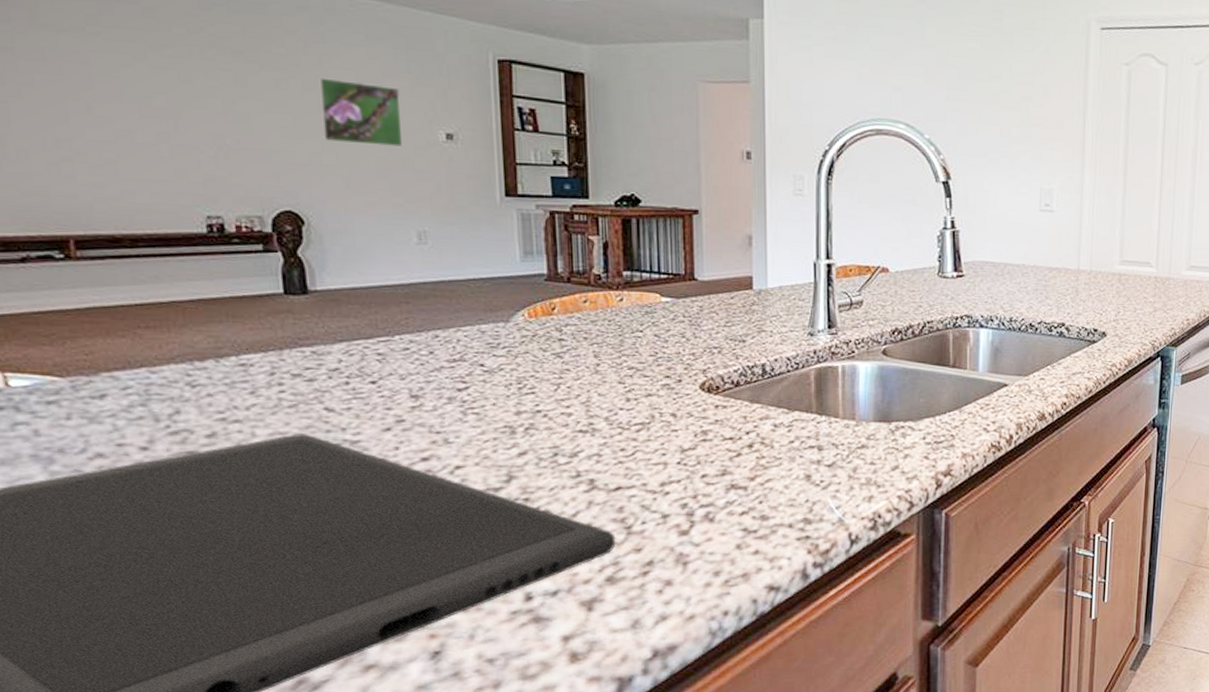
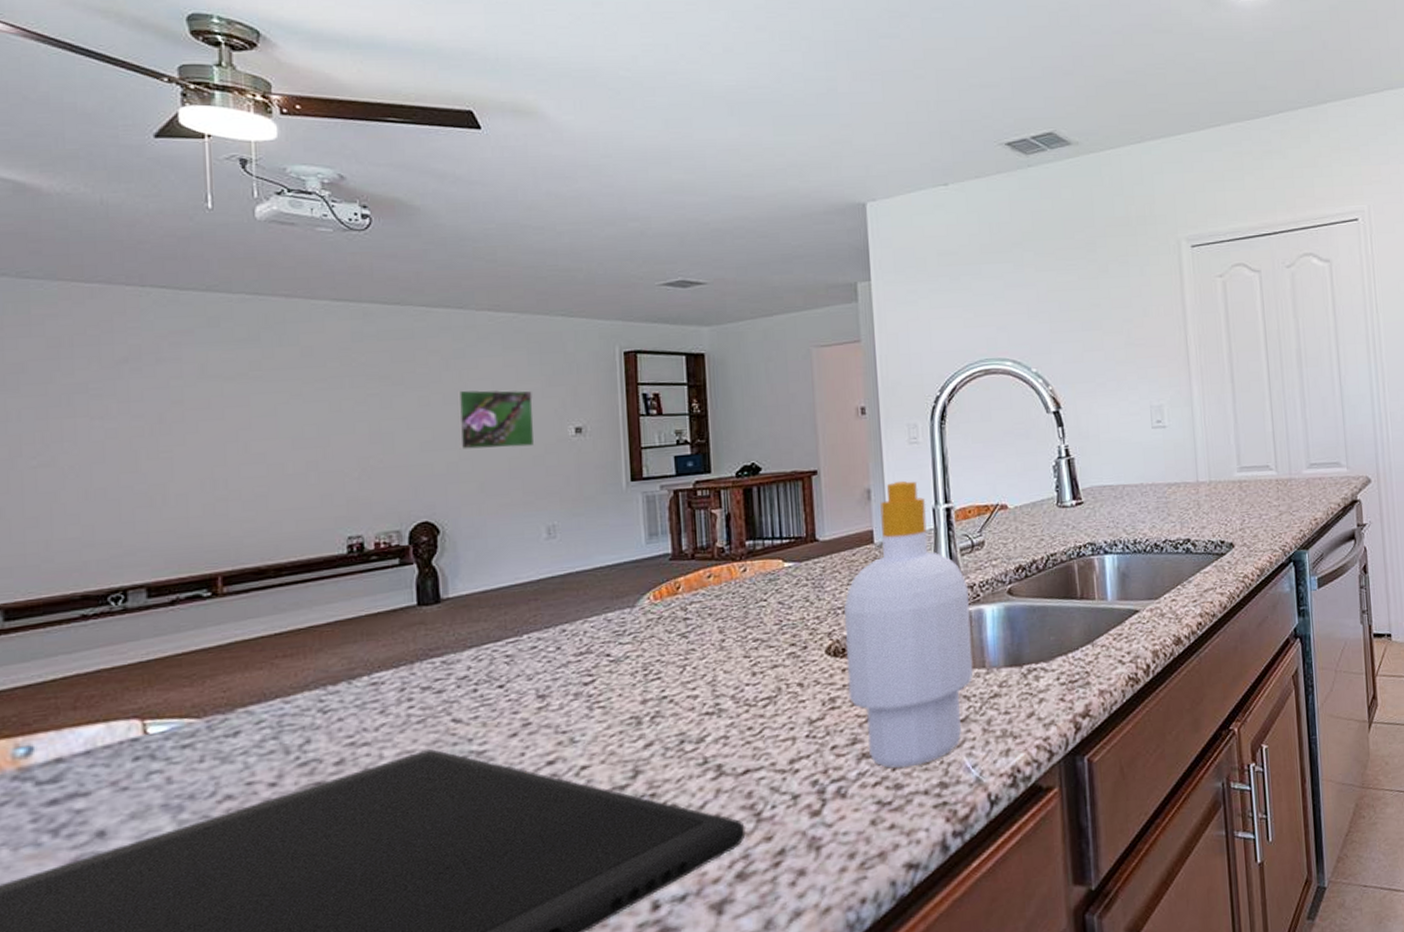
soap bottle: none [719,231,845,502] -> present [844,480,974,769]

